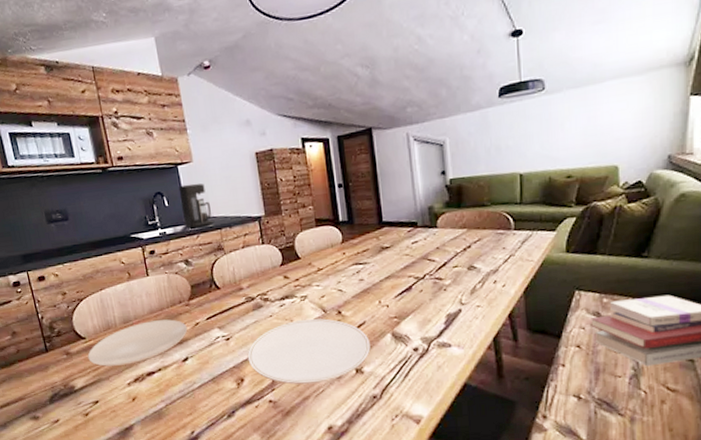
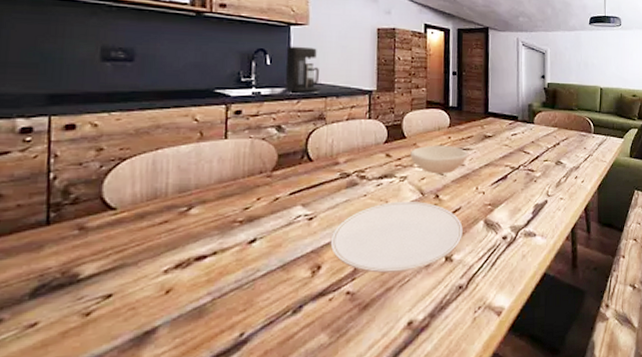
plate: present [87,319,188,367] -> none [112,192,264,247]
bowl: none [307,261,367,292] -> present [410,145,469,174]

